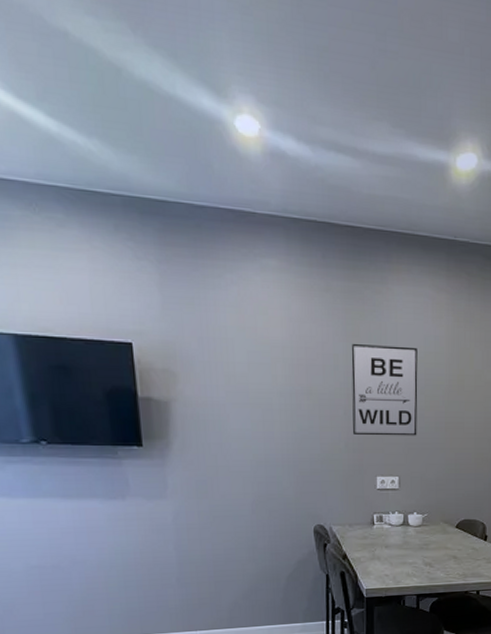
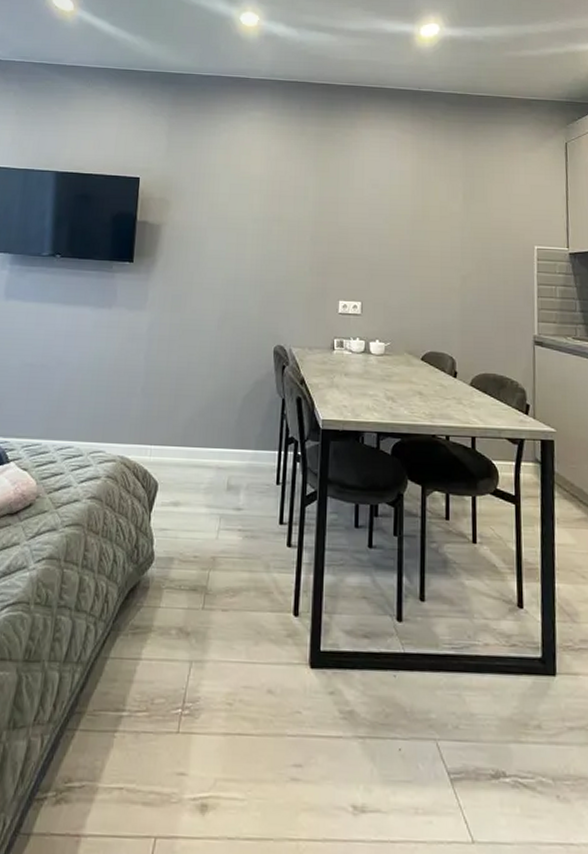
wall art: present [351,344,418,436] -> none [318,178,383,263]

